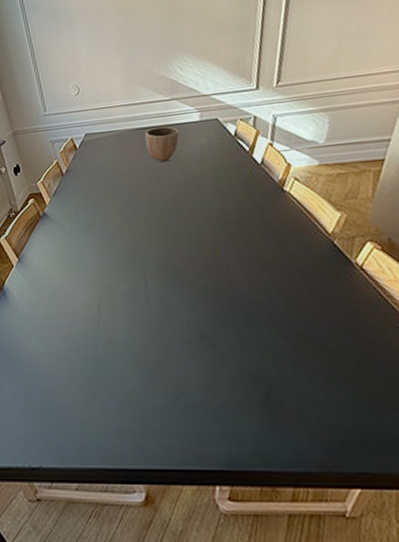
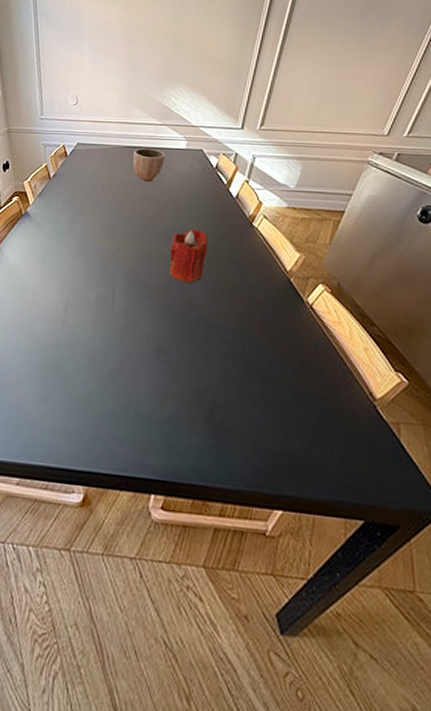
candle: none [198,203,239,262] -> present [168,228,208,284]

